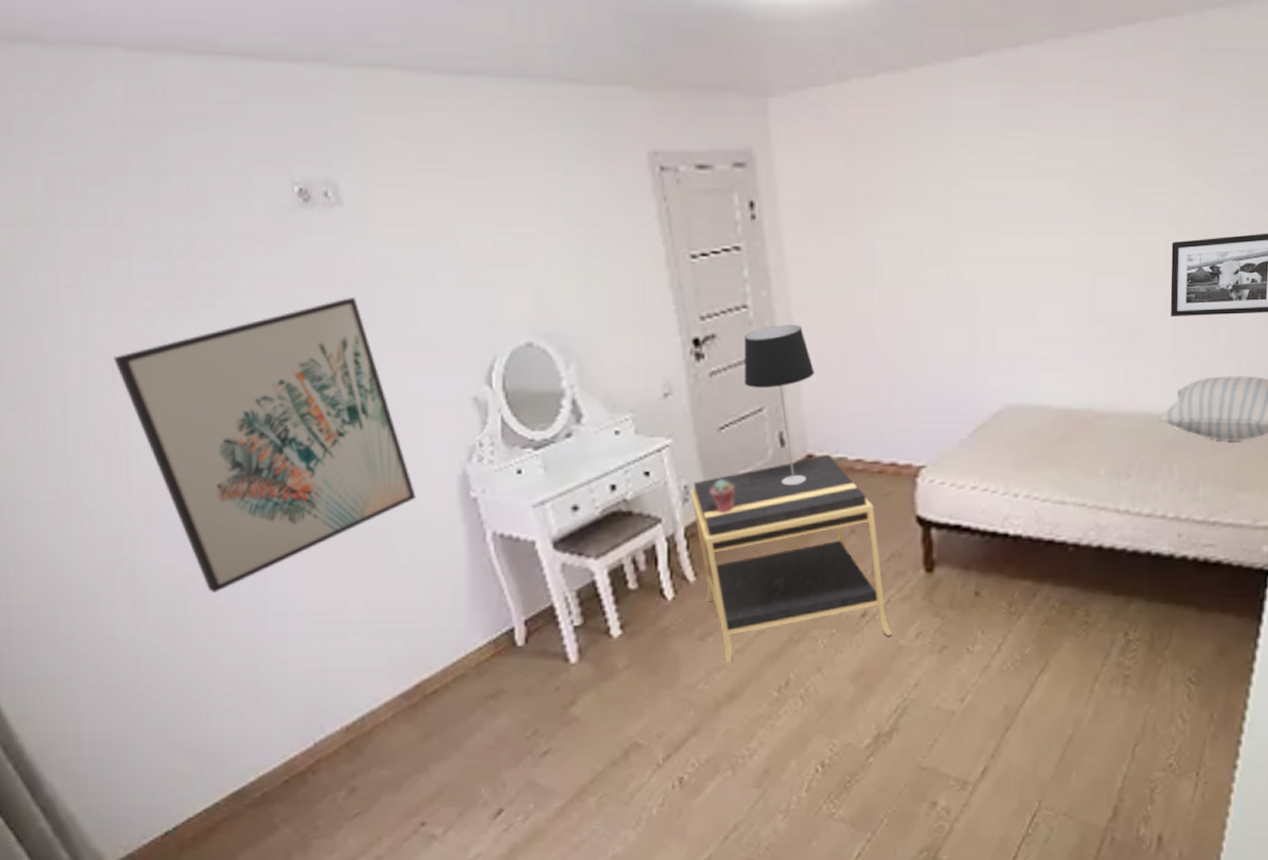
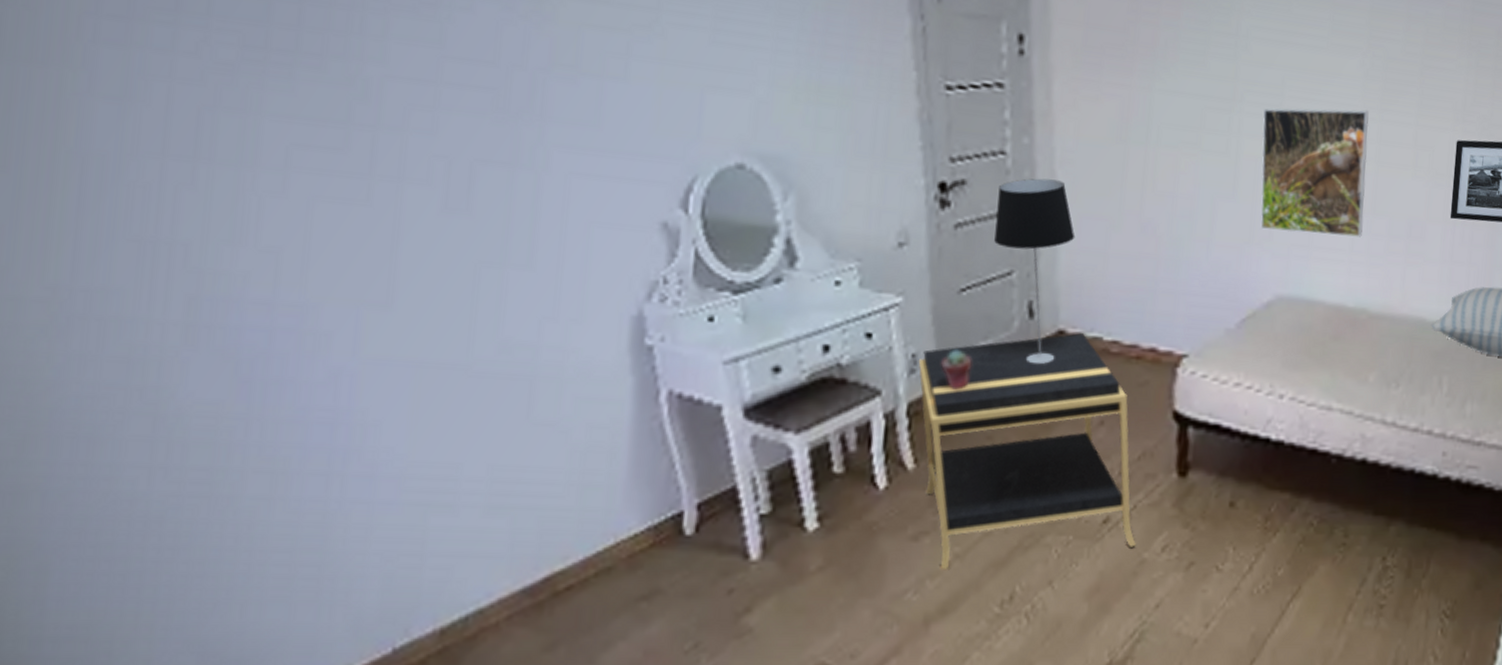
wall art: present [113,297,416,594] -> none [168,81,574,443]
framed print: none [979,225,1083,347] -> present [1261,108,1369,237]

